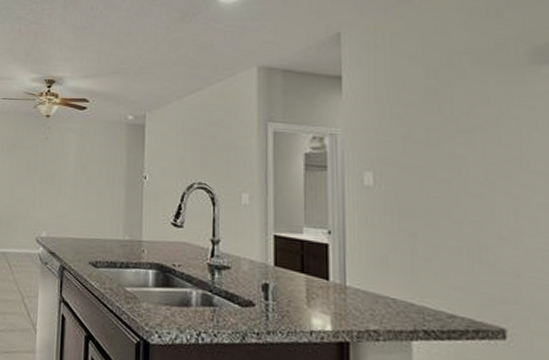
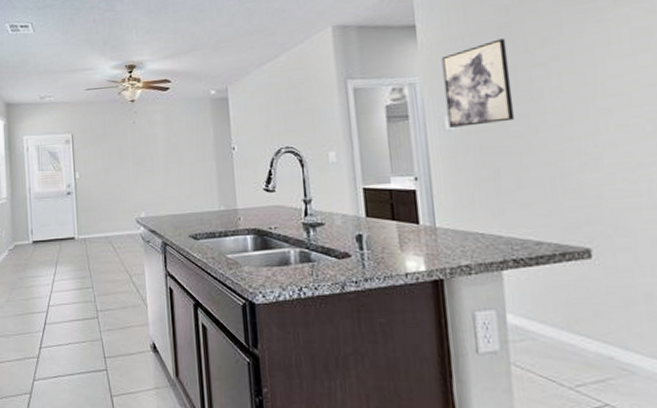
wall art: none [365,100,436,185] -> present [441,38,515,128]

